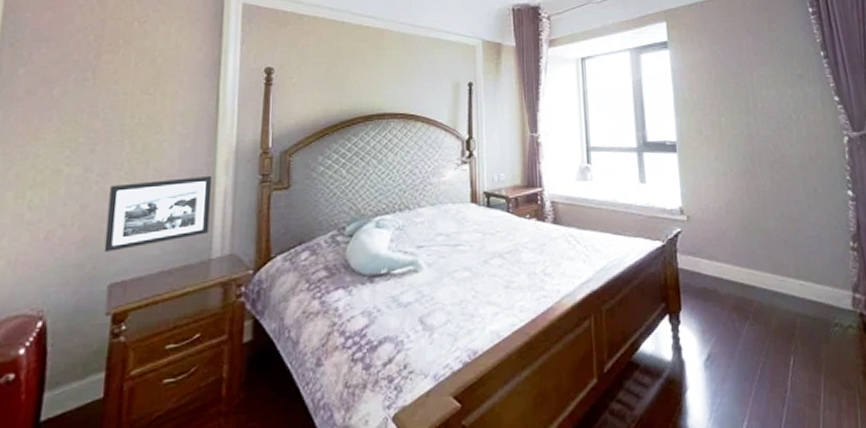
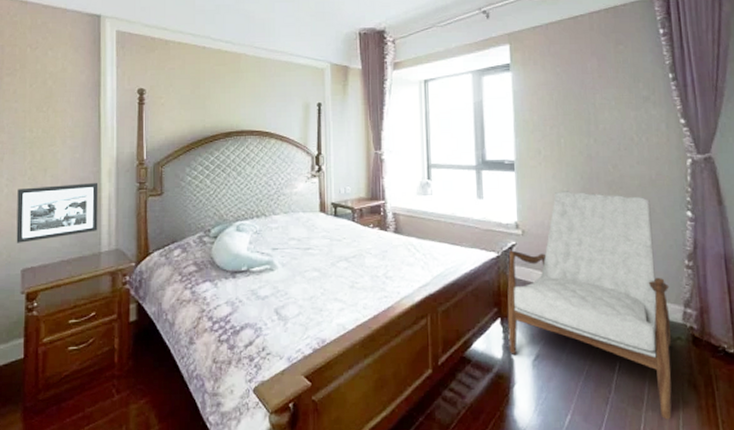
armchair: none [674,172,850,419] -> present [507,191,672,420]

